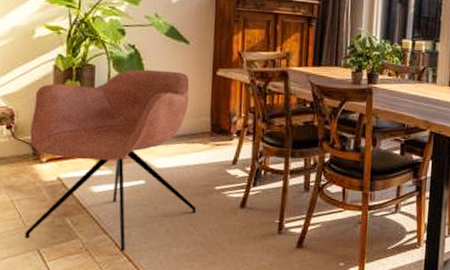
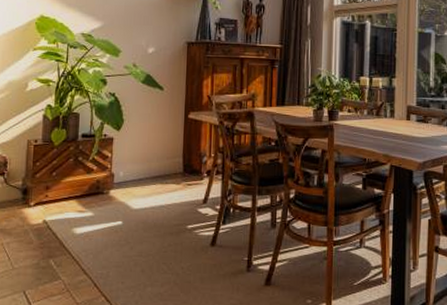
armchair: present [25,69,197,252] -> none [13,115,170,293]

